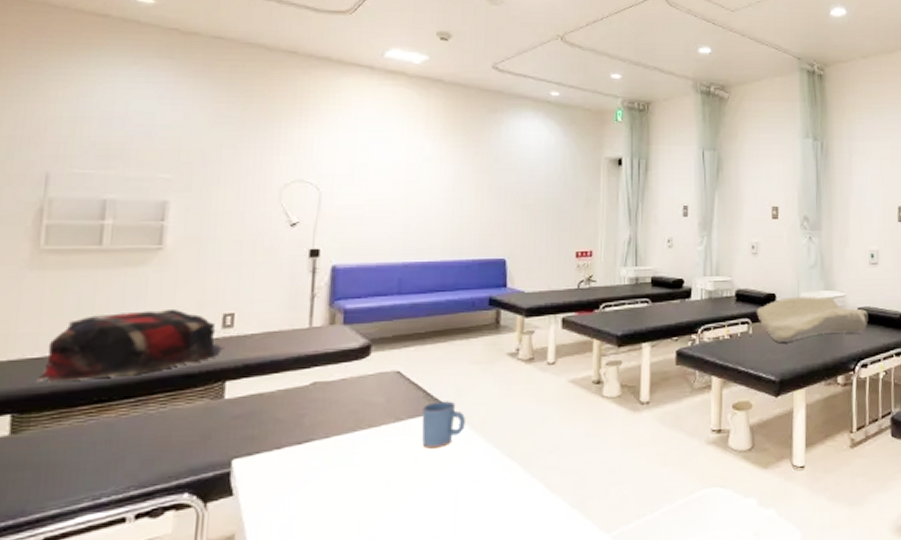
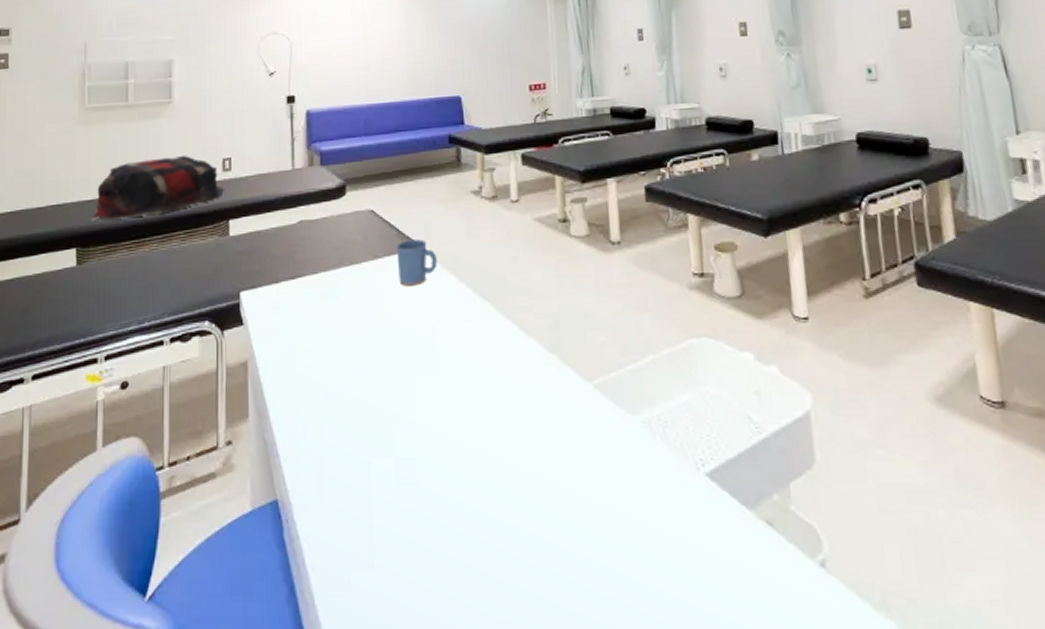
towel: present [756,296,869,344] -> none [731,120,873,176]

